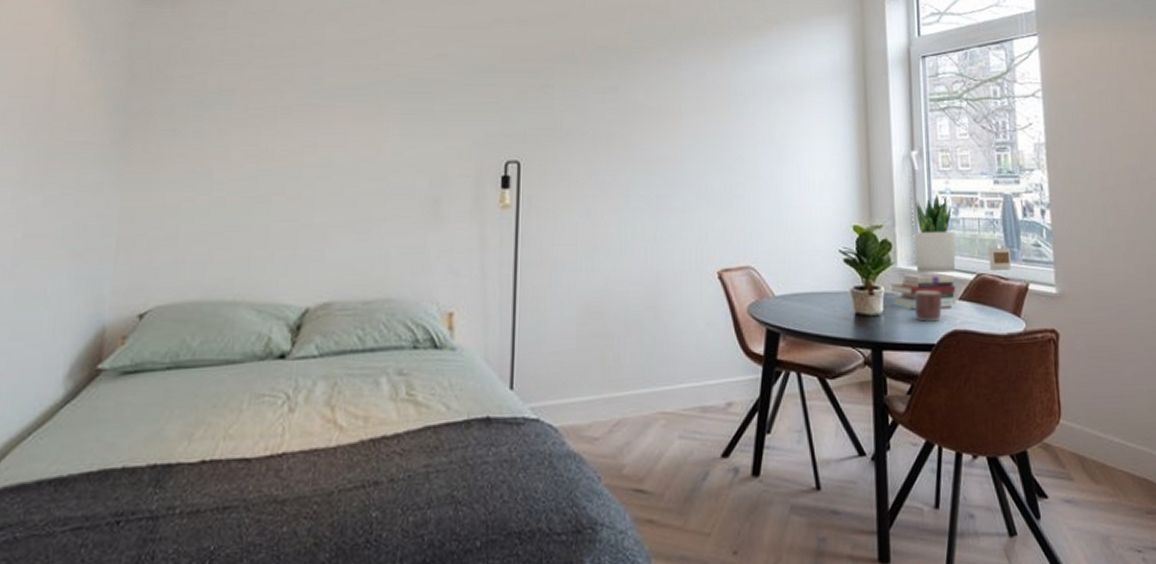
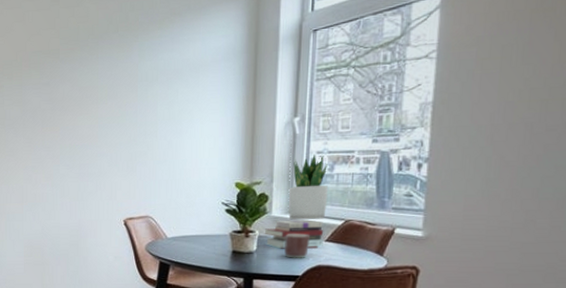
candle: present [988,244,1012,270] -> none [358,195,382,217]

